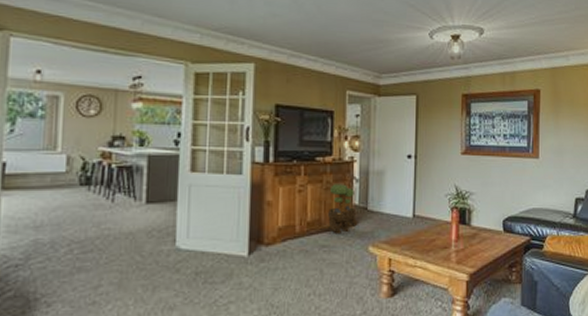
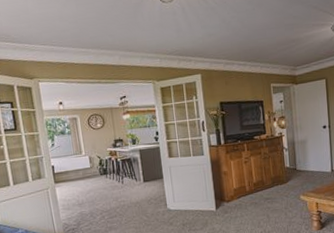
potted tree: present [328,184,358,235] -> none [267,153,291,190]

